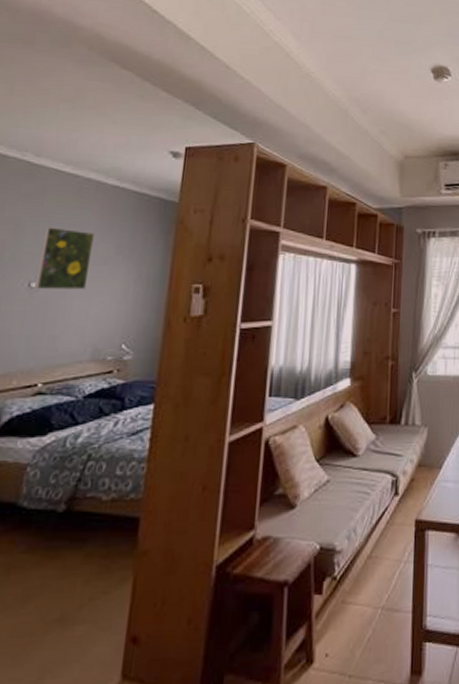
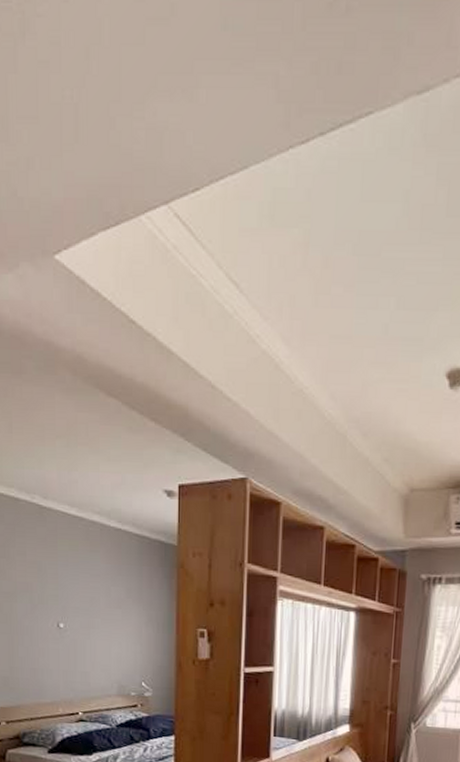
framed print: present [35,227,95,290] -> none [62,570,106,631]

